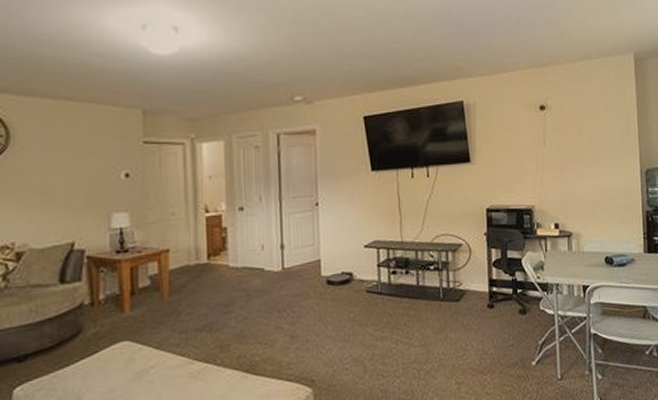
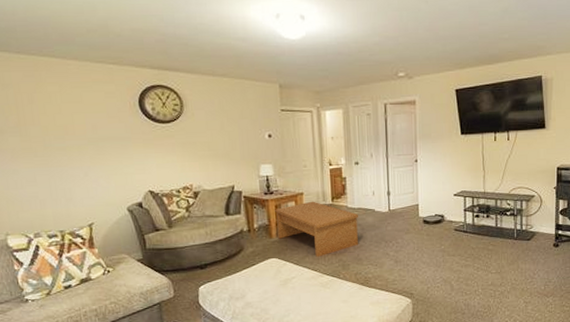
coffee table: none [130,260,242,337] -> present [275,201,358,257]

